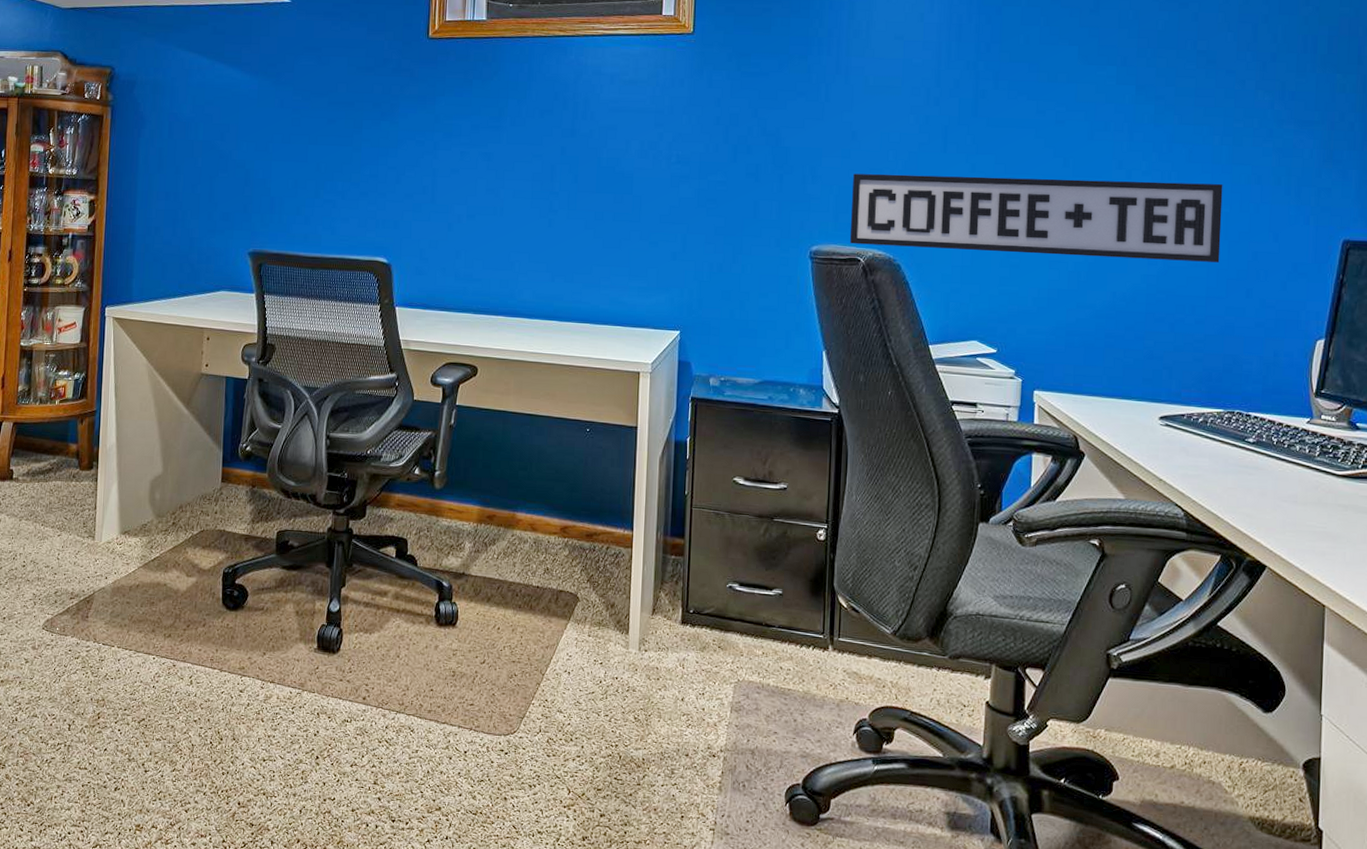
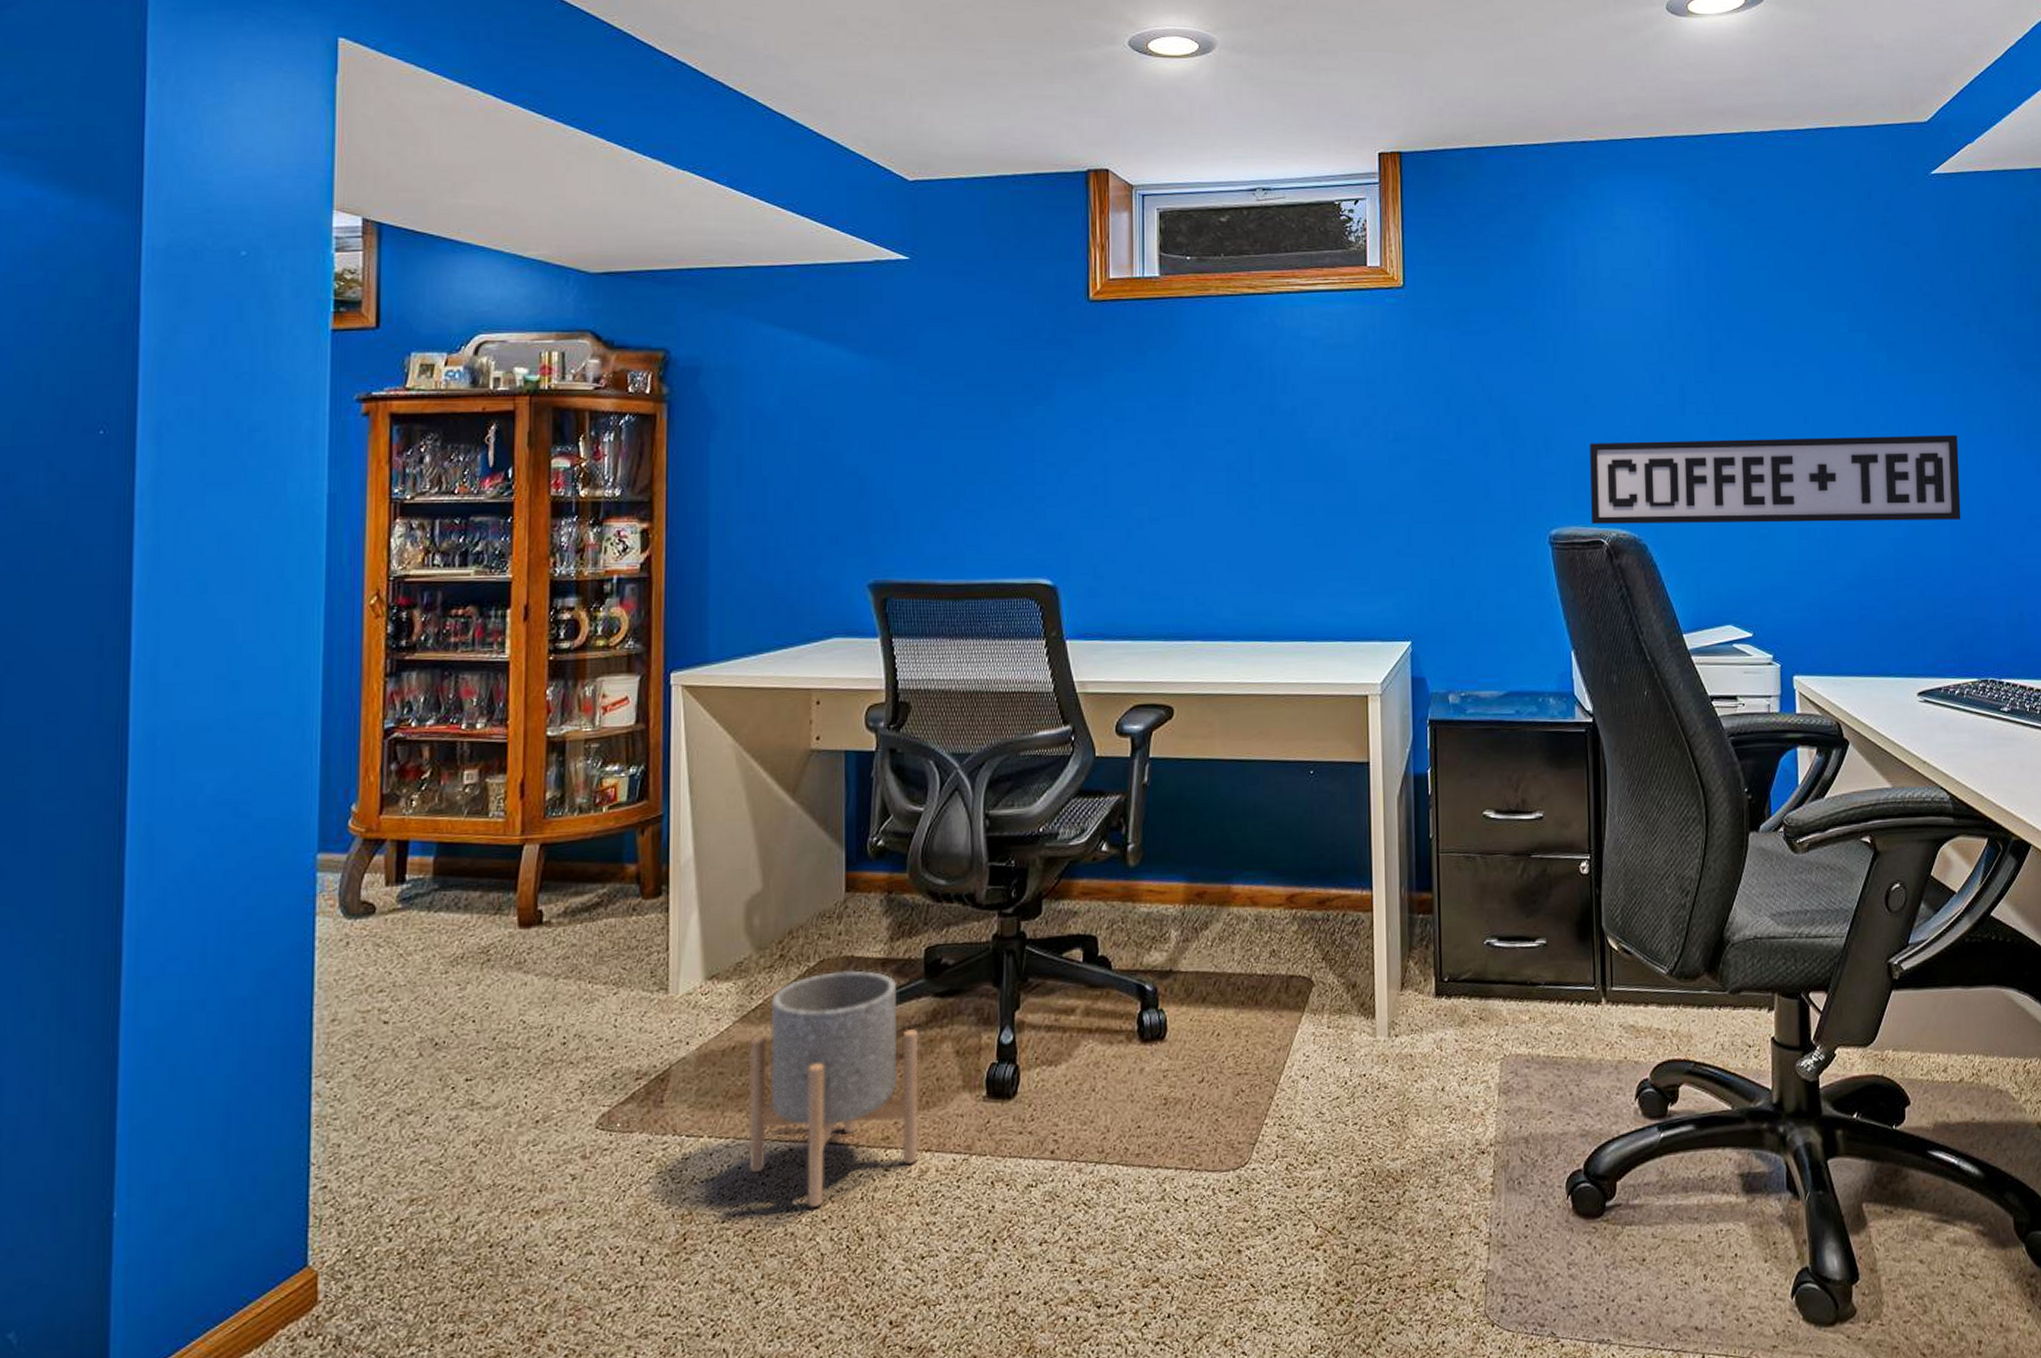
planter: none [144,540,268,710] -> present [748,970,919,1207]

